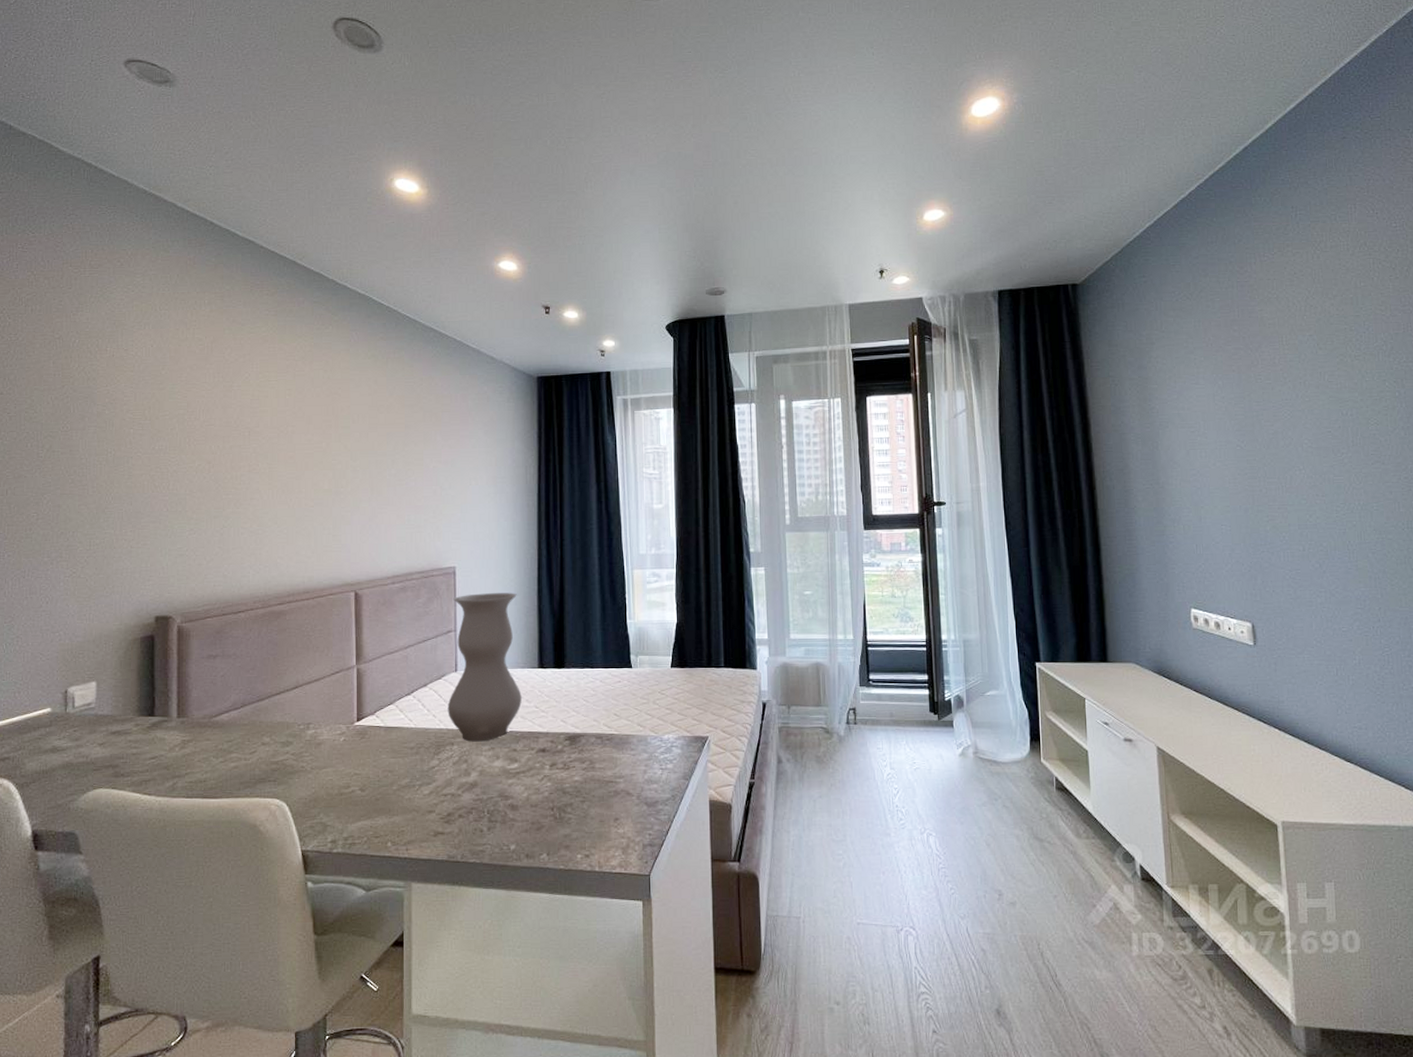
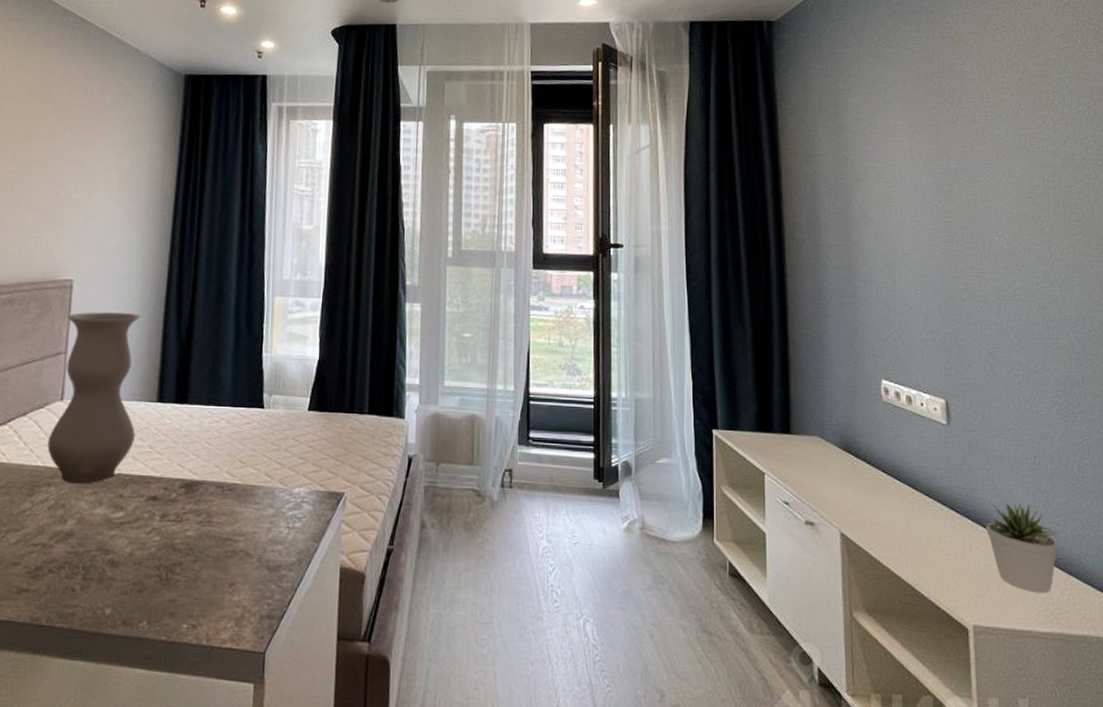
potted plant: none [1289,712,1361,790] -> present [983,503,1059,594]

